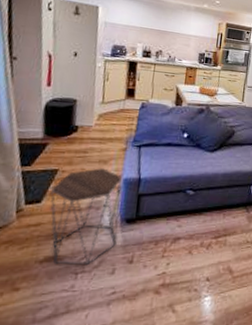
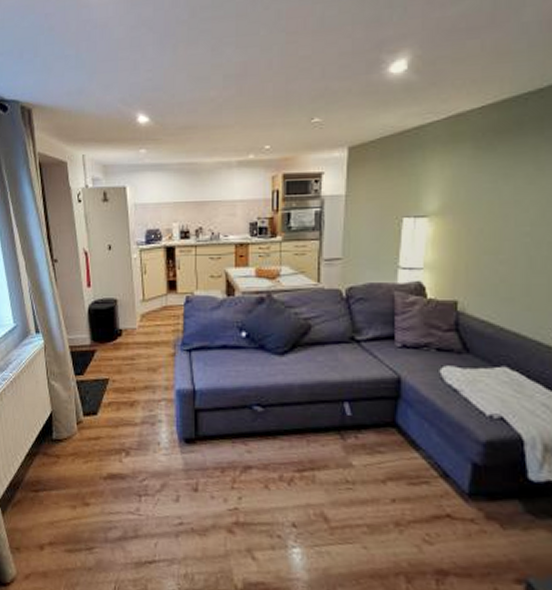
side table: present [50,168,122,265] -> none [105,377,178,487]

